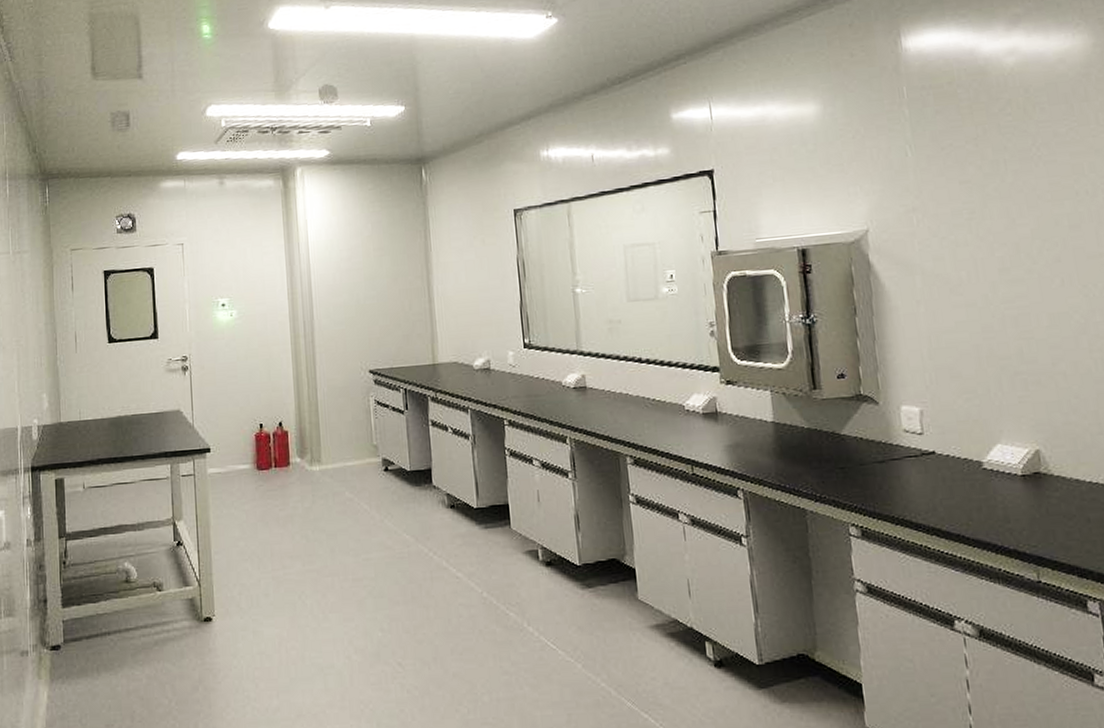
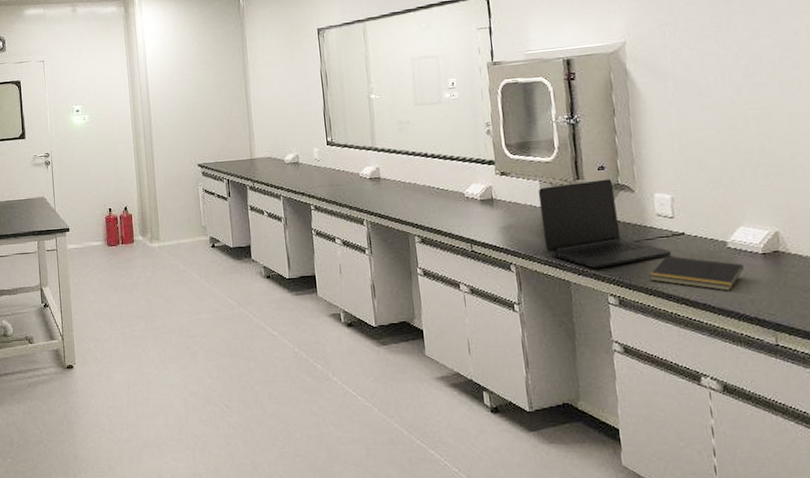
laptop: none [769,389,921,493] -> present [538,179,672,268]
notepad: none [895,478,1001,520] -> present [649,255,744,291]

